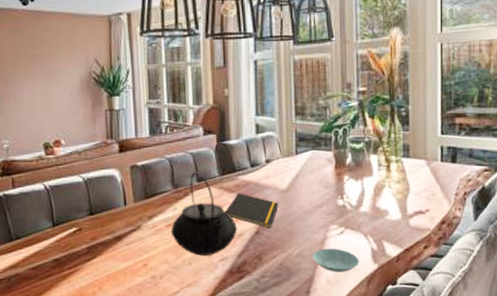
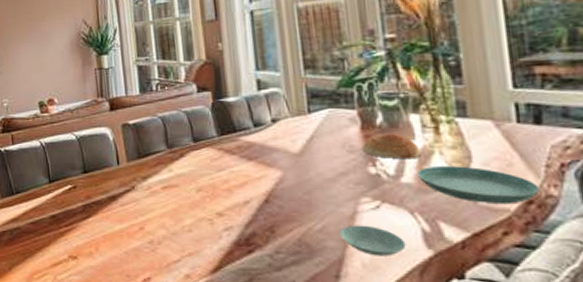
teapot: present [171,172,238,256] -> none [167,131,243,223]
notepad: present [225,193,279,229] -> none [226,156,292,197]
abalone shell: none [335,171,376,193] -> present [362,133,421,160]
saucer: none [372,196,450,226] -> present [417,166,540,205]

